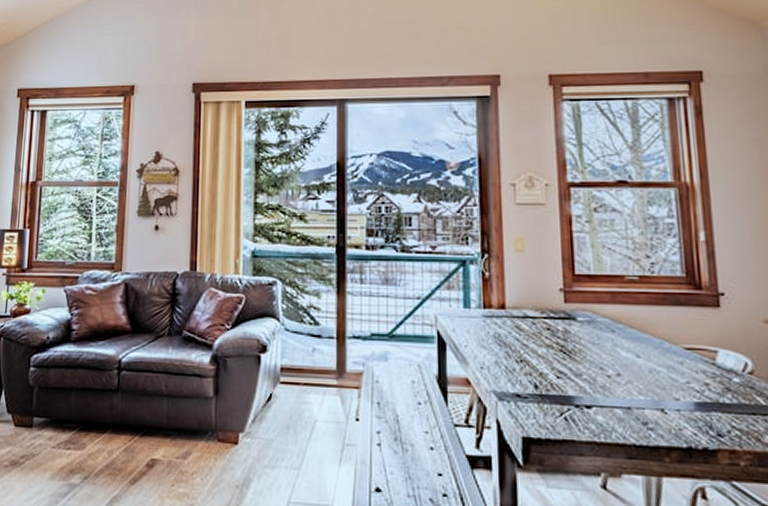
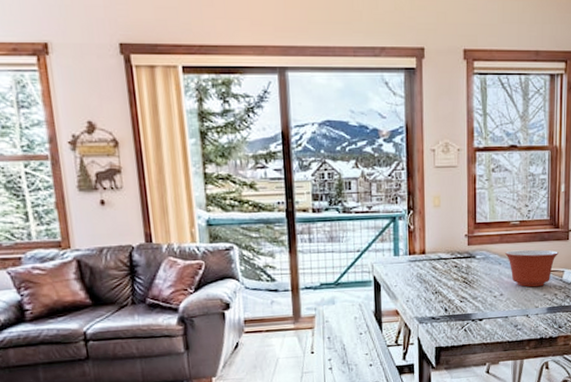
mixing bowl: none [619,315,705,370] -> present [504,249,558,287]

